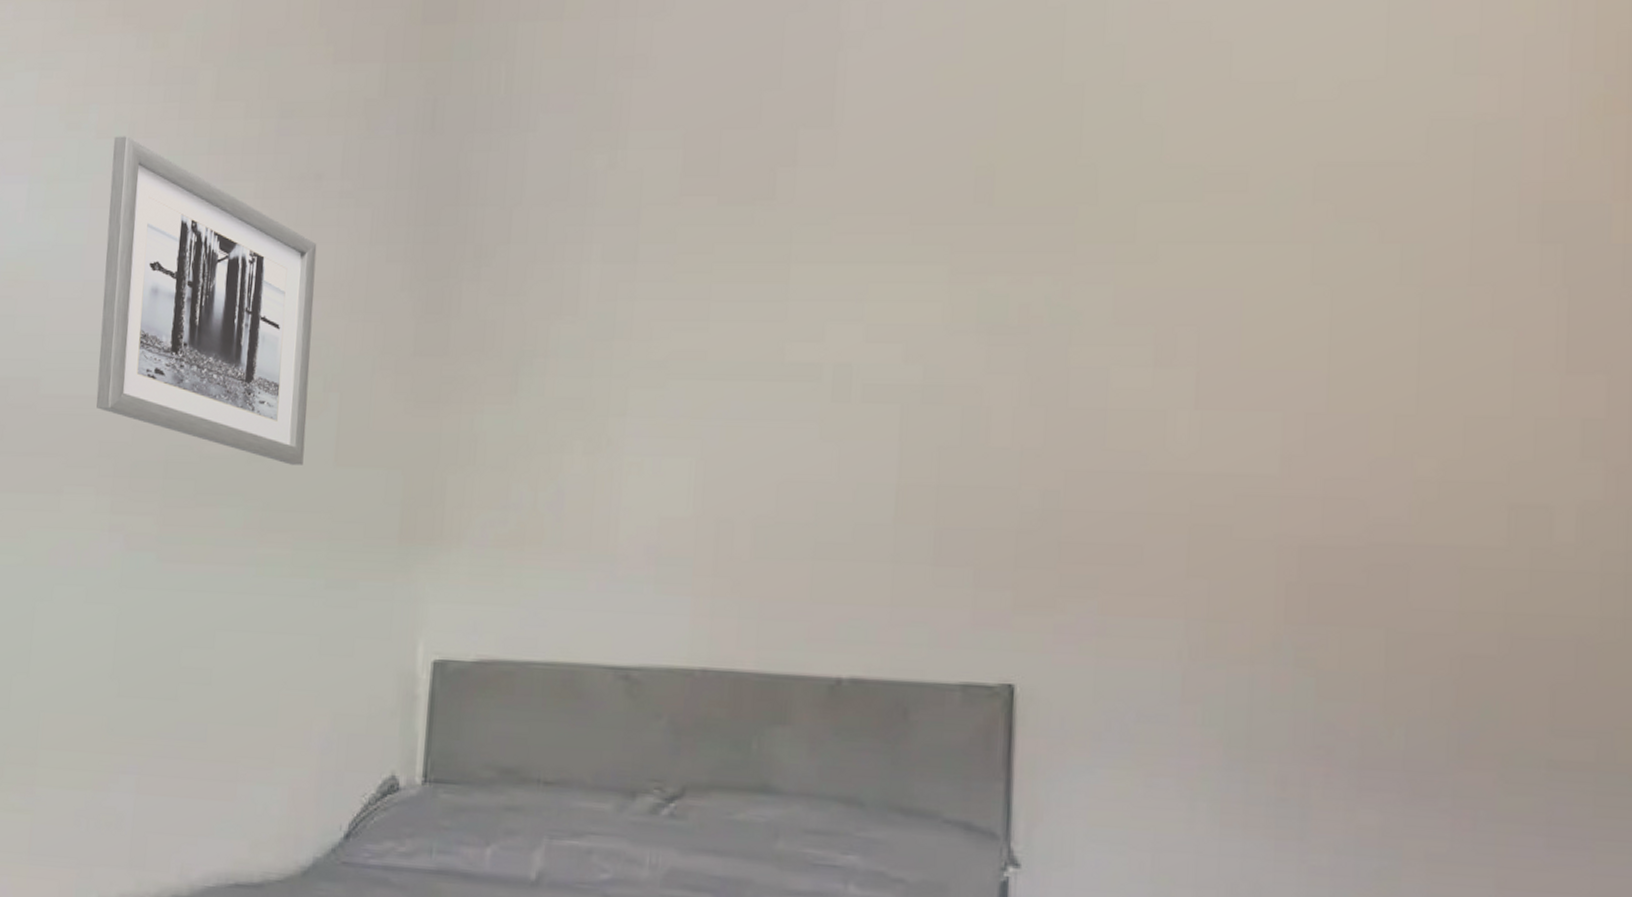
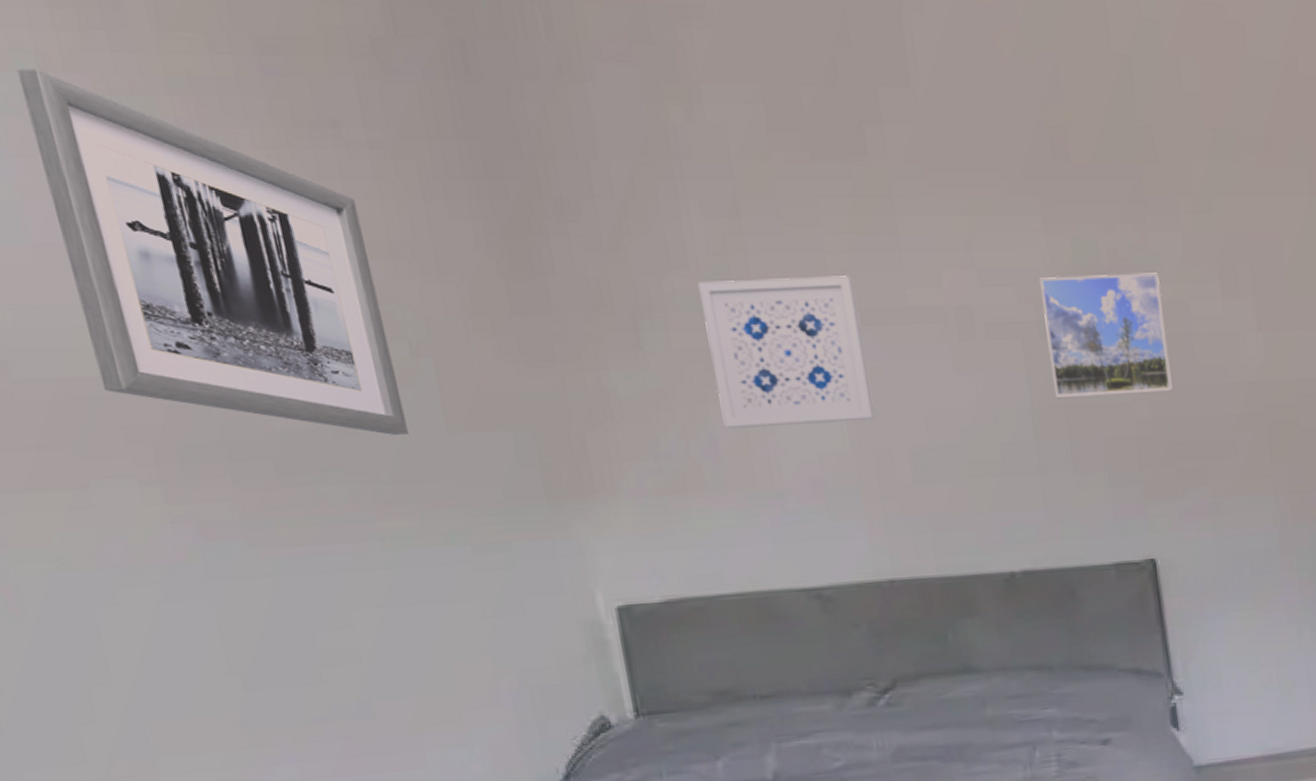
wall art: none [574,326,734,485] -> present [697,276,876,429]
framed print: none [928,333,1077,478] -> present [1040,273,1173,399]

